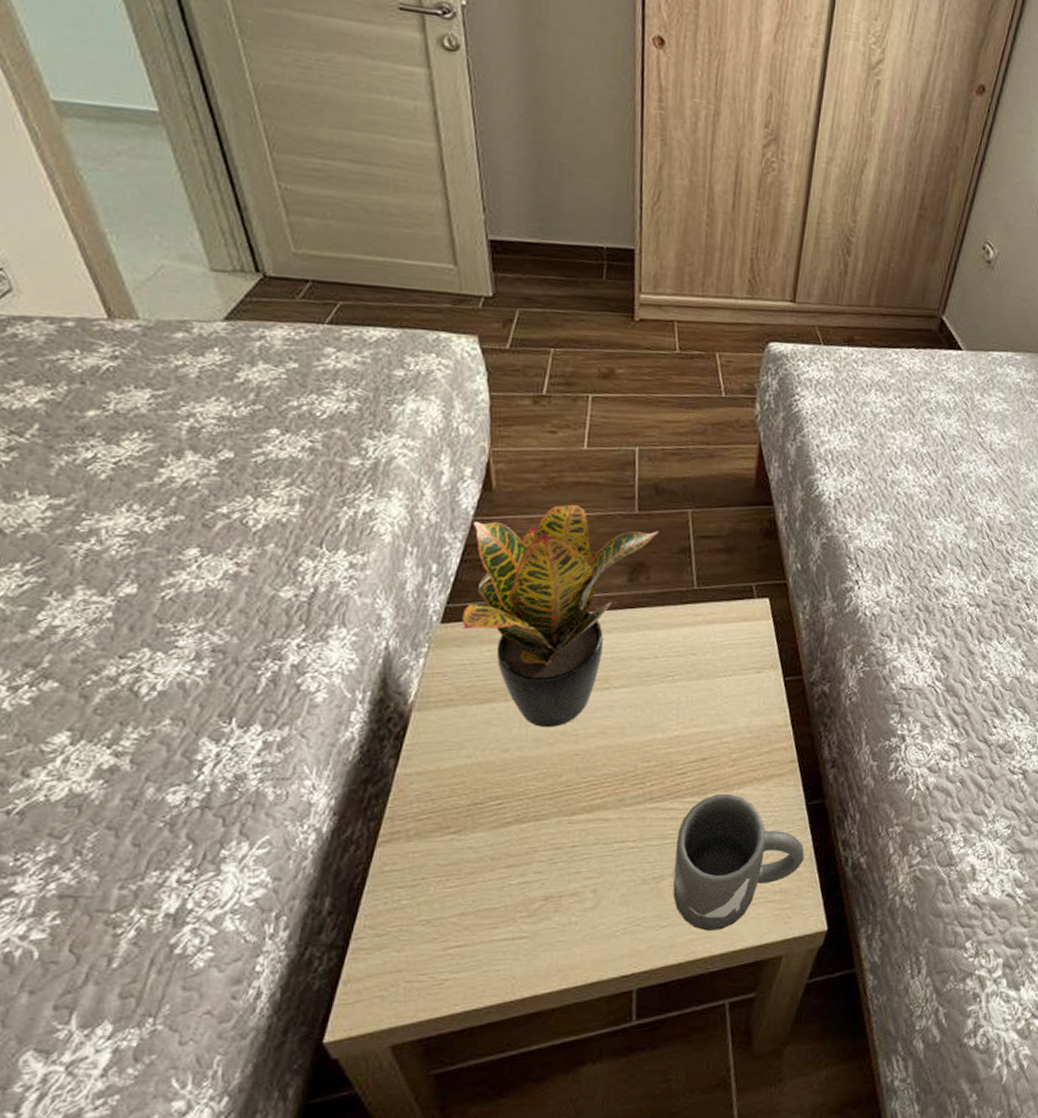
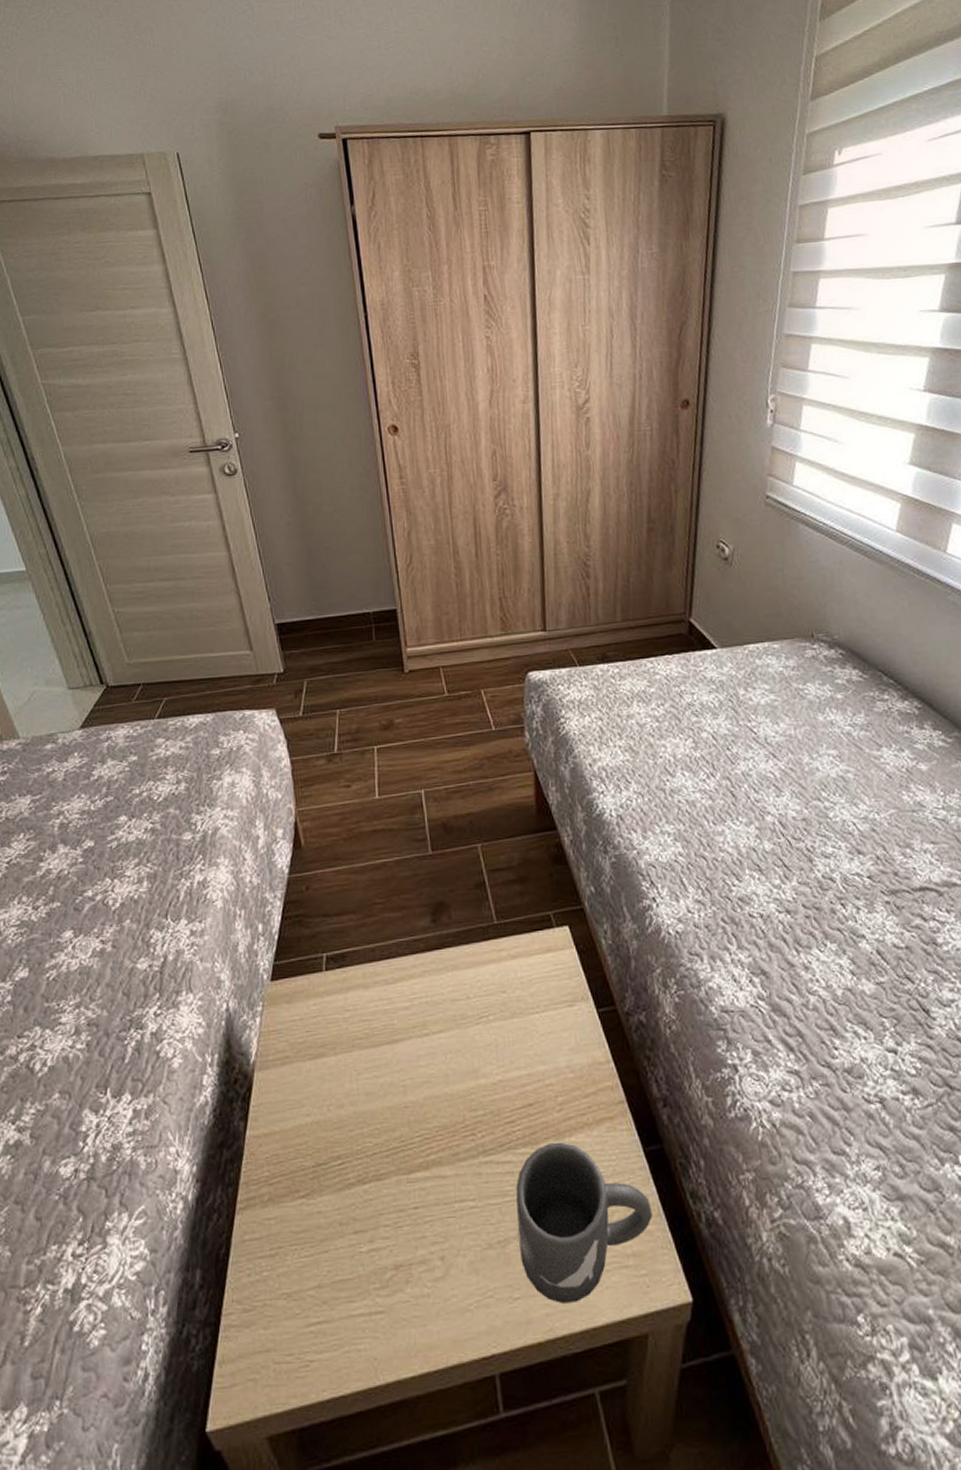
potted plant: present [462,504,658,728] -> none [288,852,453,1081]

